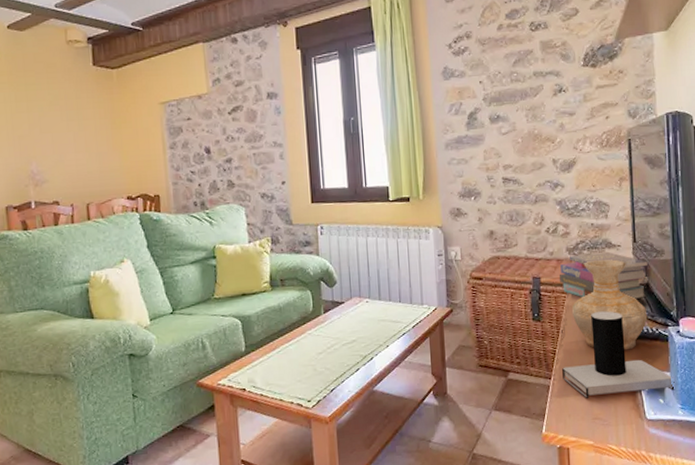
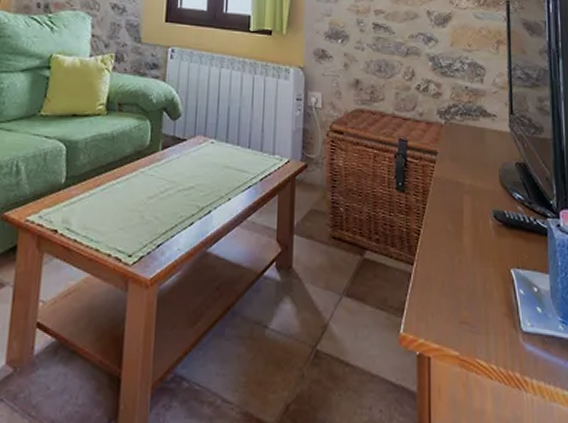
books: present [560,252,648,299] -> none [429,120,525,180]
speaker: present [562,311,675,400] -> none [427,189,555,298]
vase: present [571,259,648,350] -> none [440,128,525,241]

